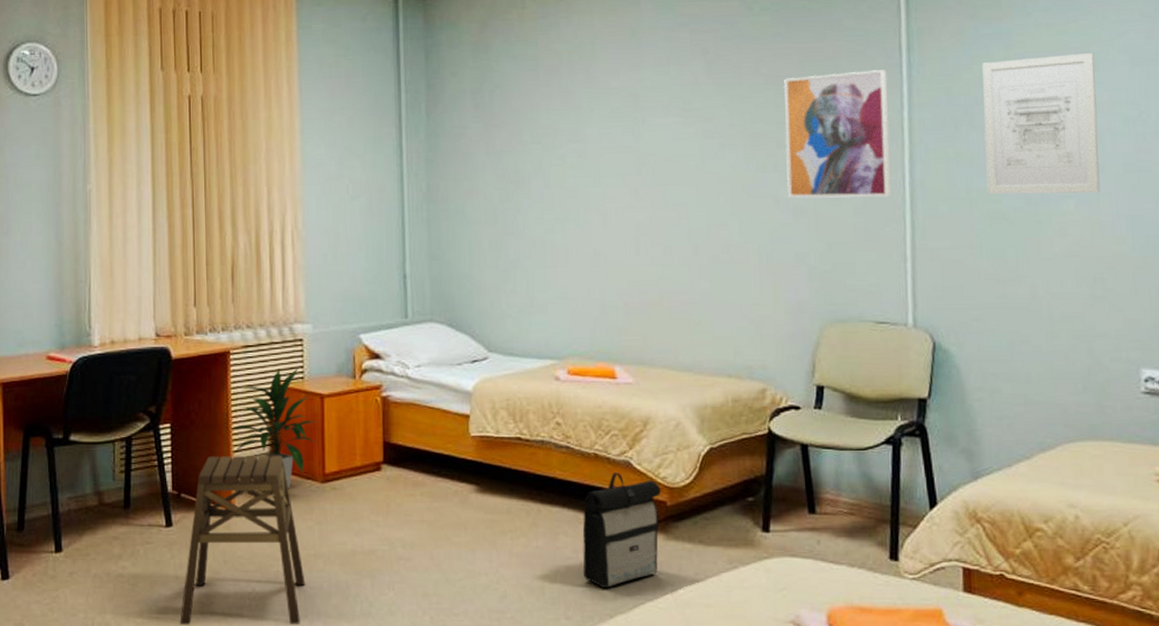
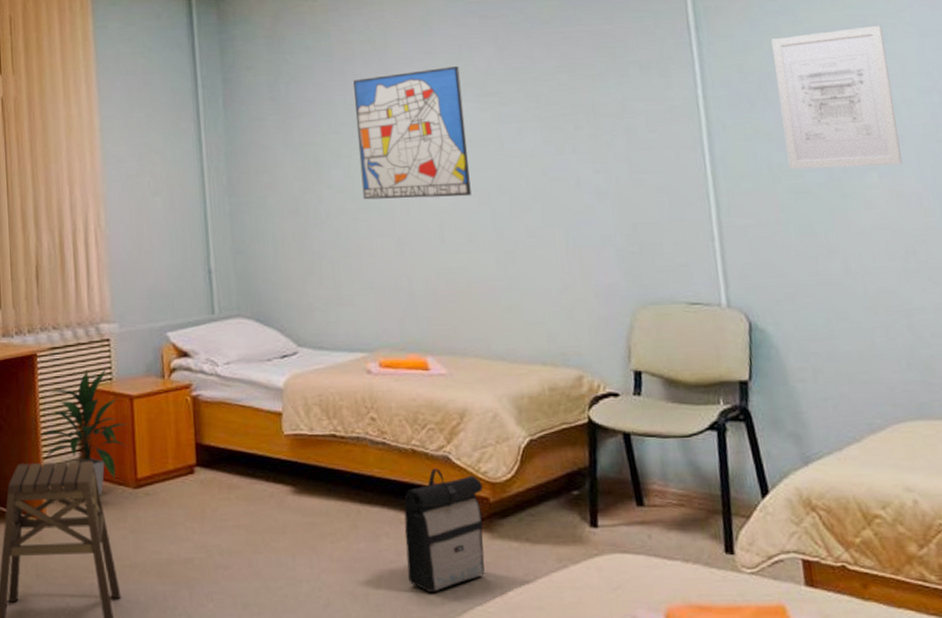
wall art: none [558,80,670,211] -> present [353,66,472,200]
wall art: present [783,70,891,198] -> none [575,49,692,180]

